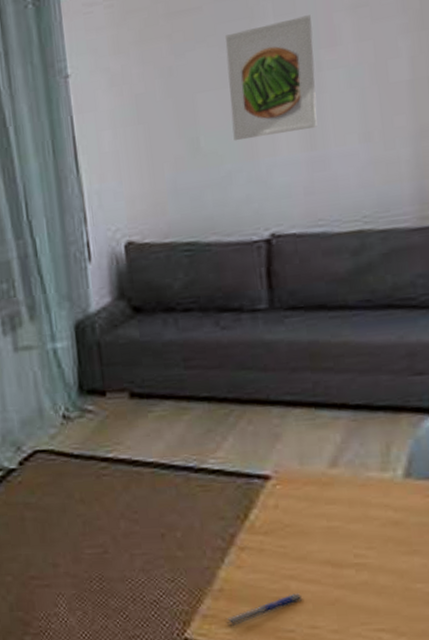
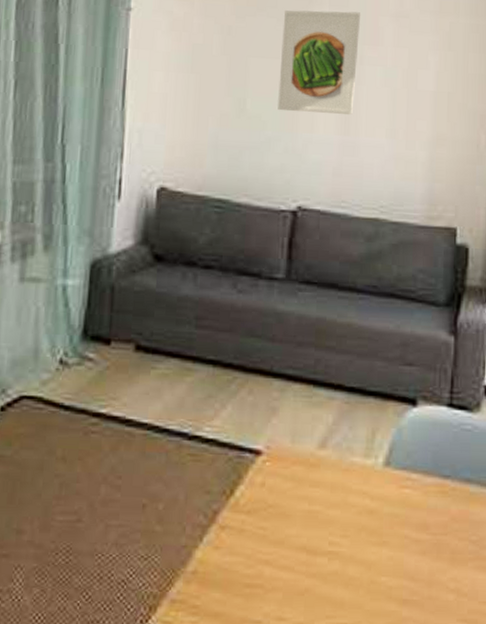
pen: present [225,593,302,626] -> none [194,580,273,614]

